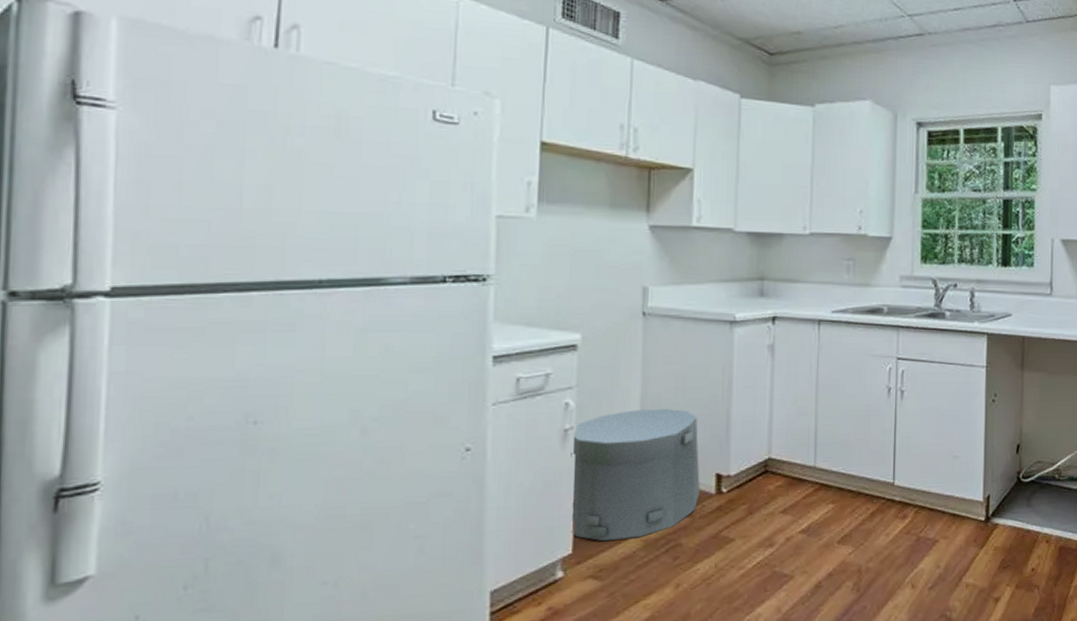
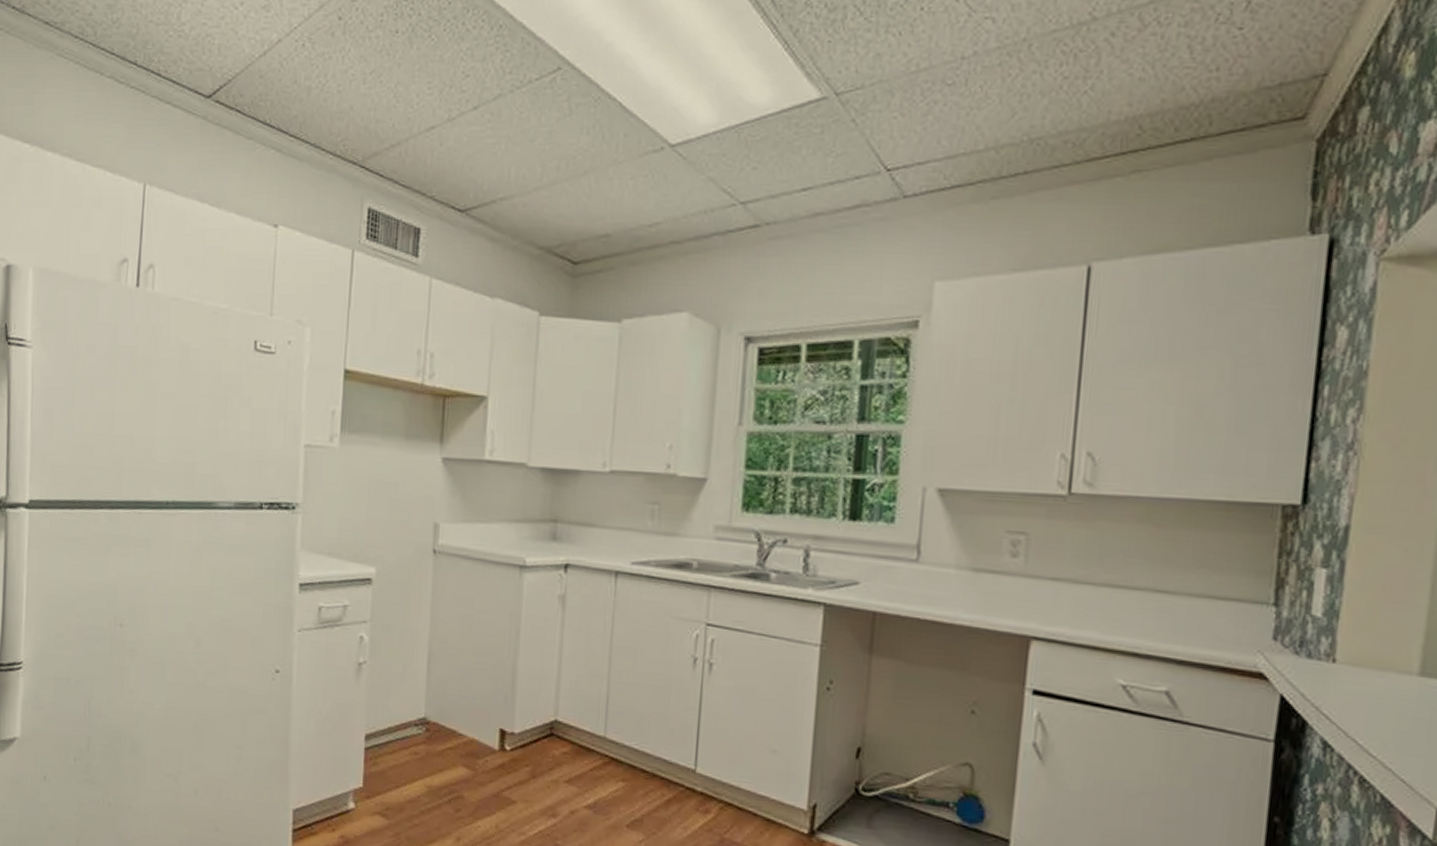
trash can: present [570,408,700,542] -> none [362,651,484,783]

